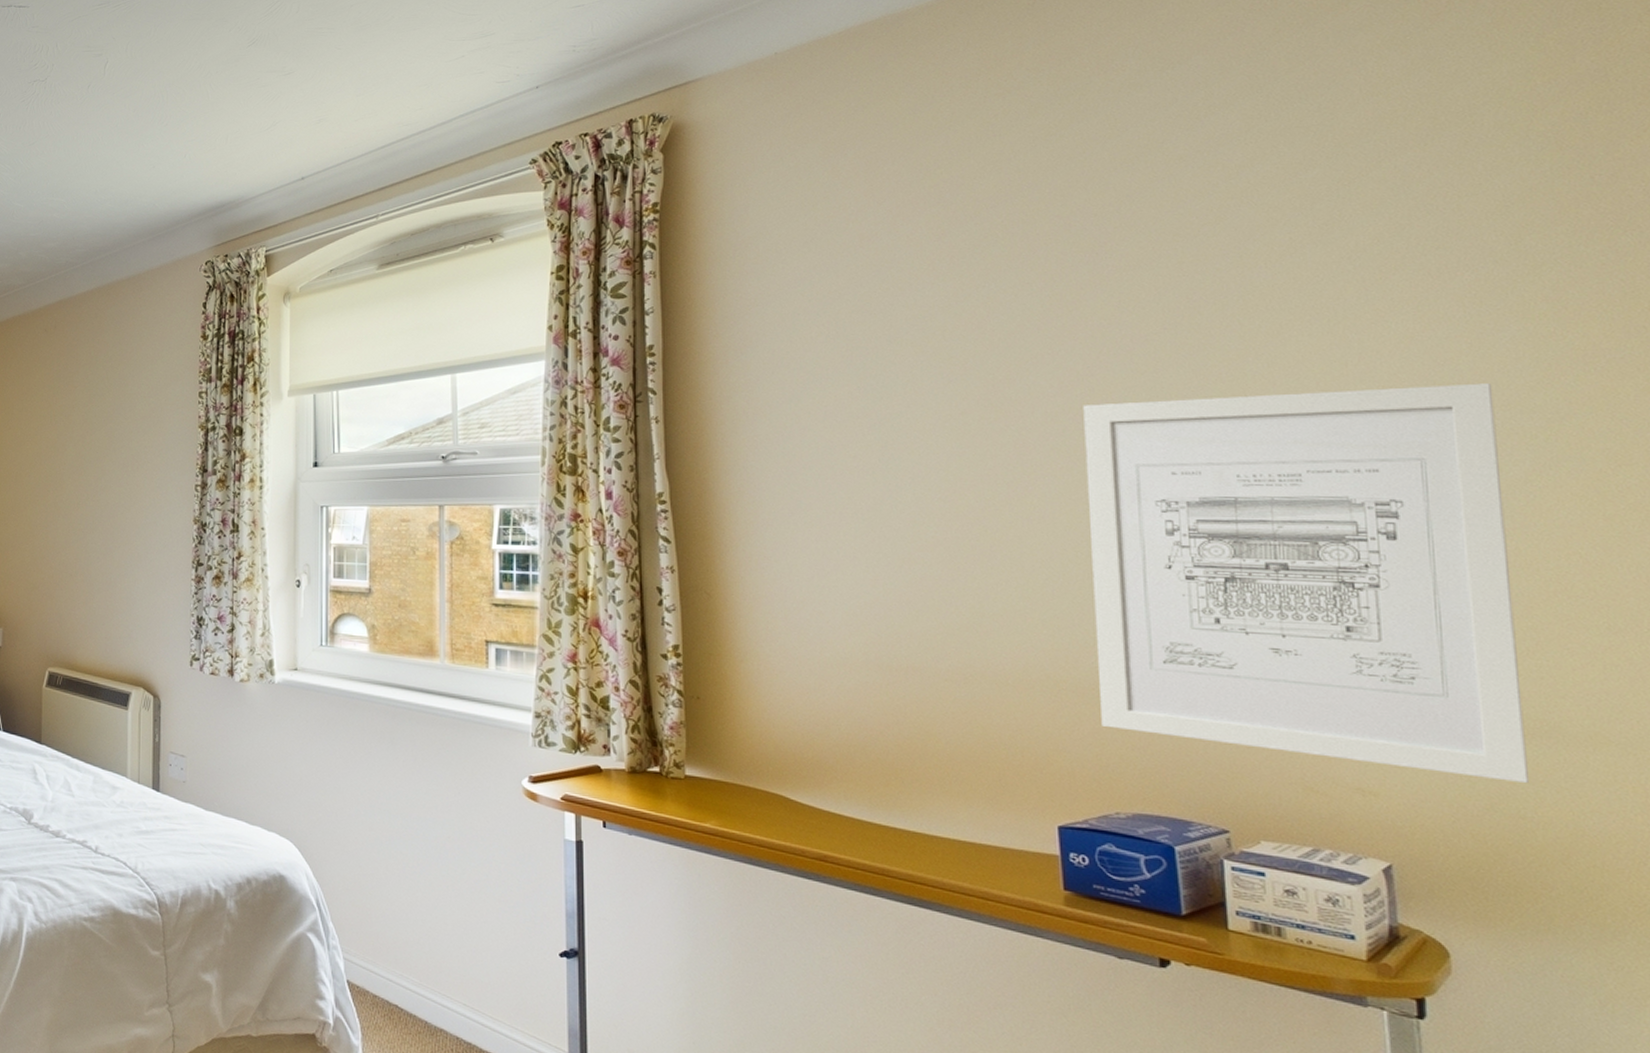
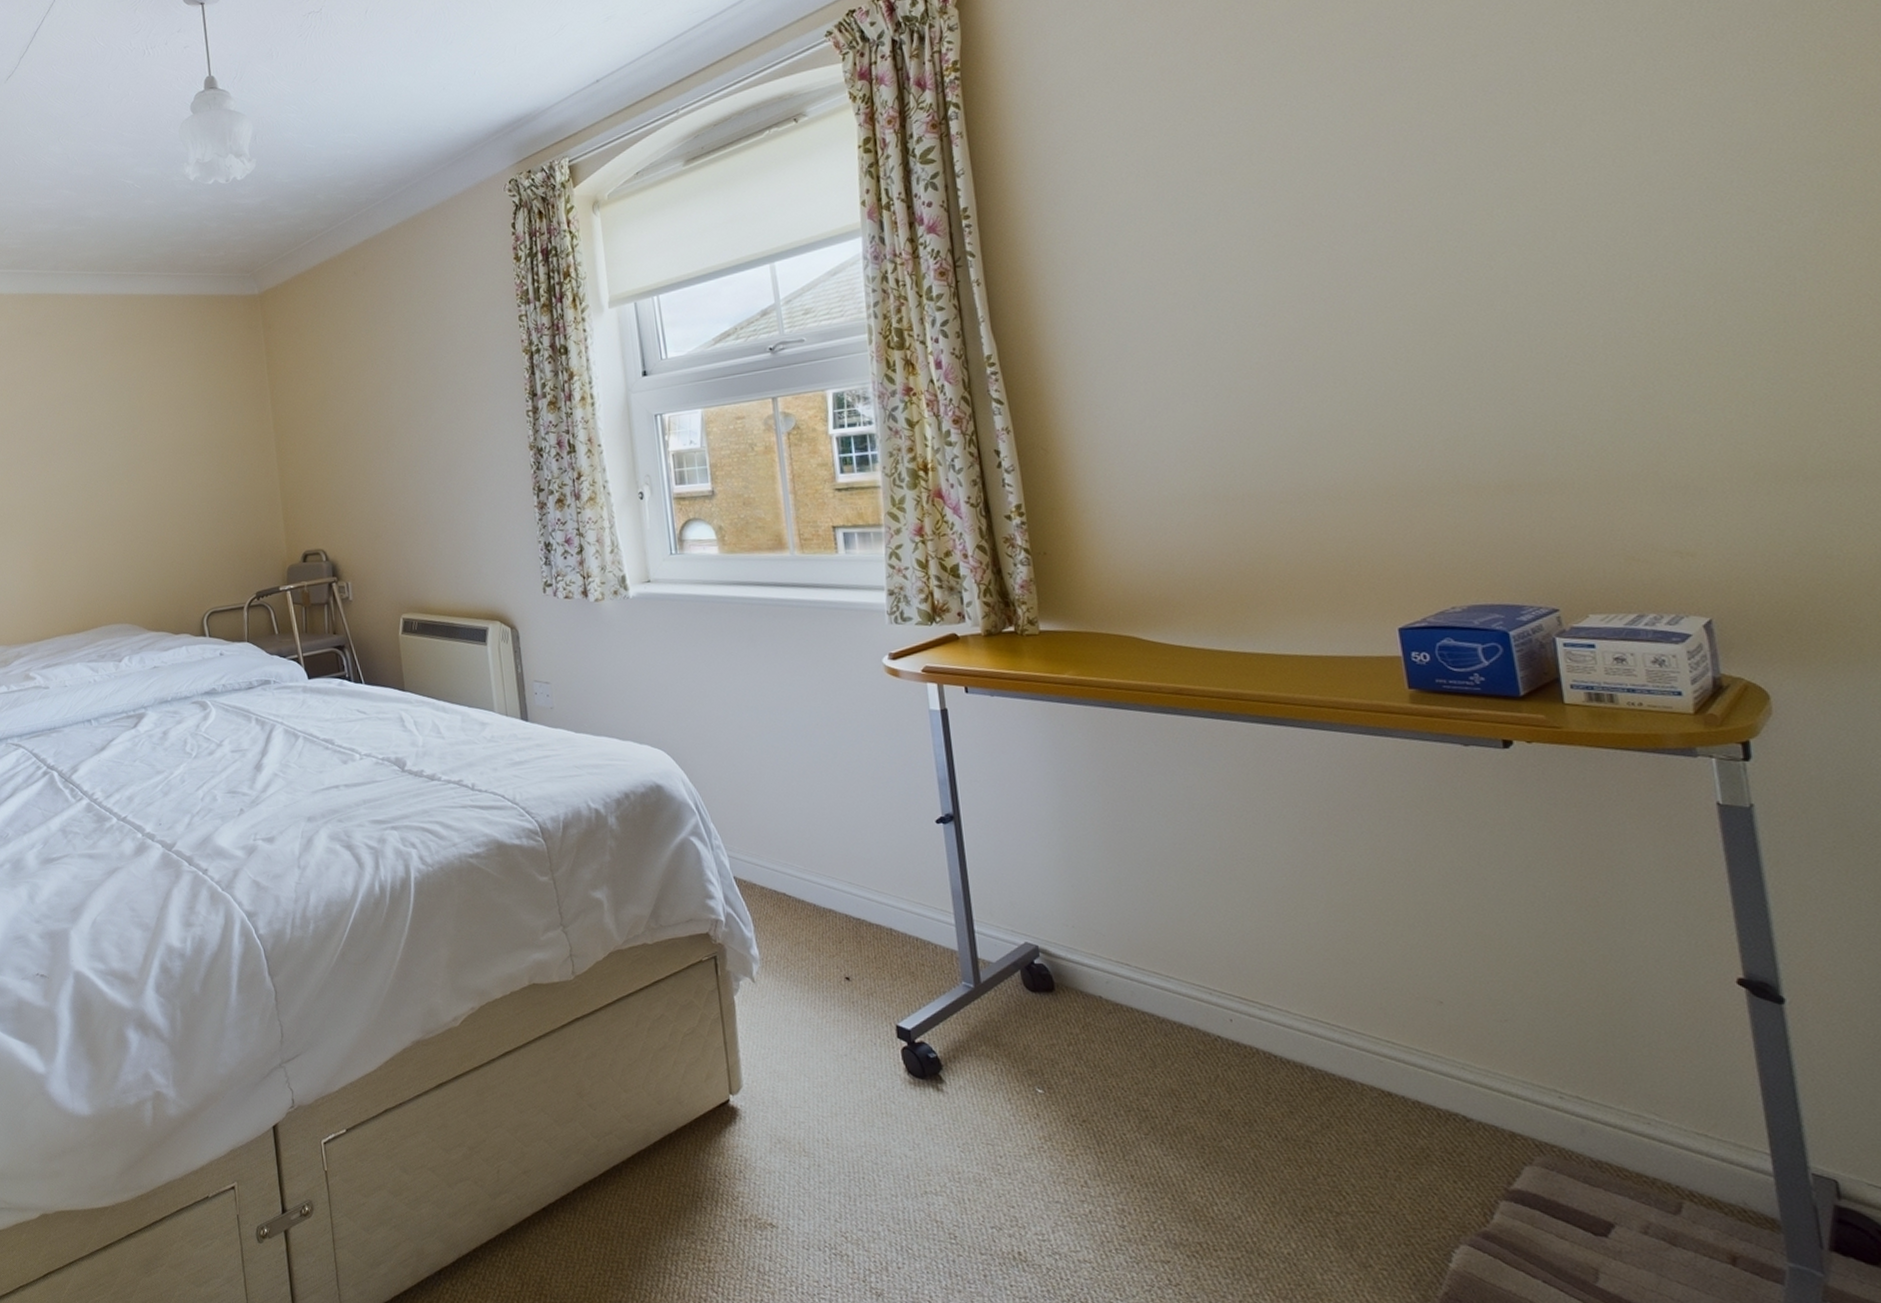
wall art: present [1083,383,1529,784] -> none [1391,138,1833,527]

